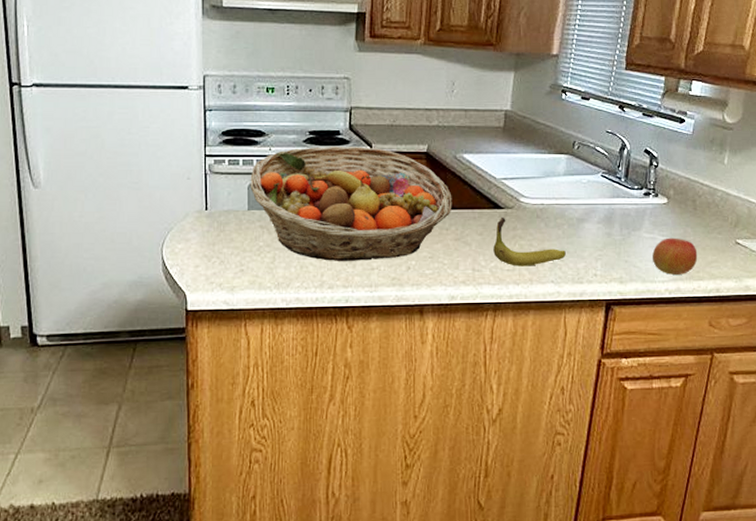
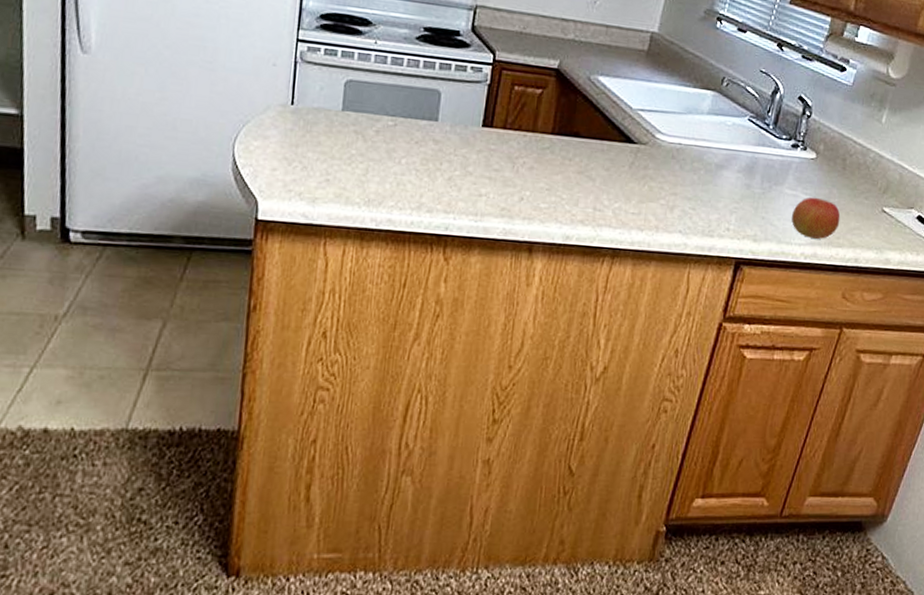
fruit basket: present [250,145,452,261] -> none [347,45,581,186]
banana: present [493,216,566,267] -> none [619,152,699,212]

